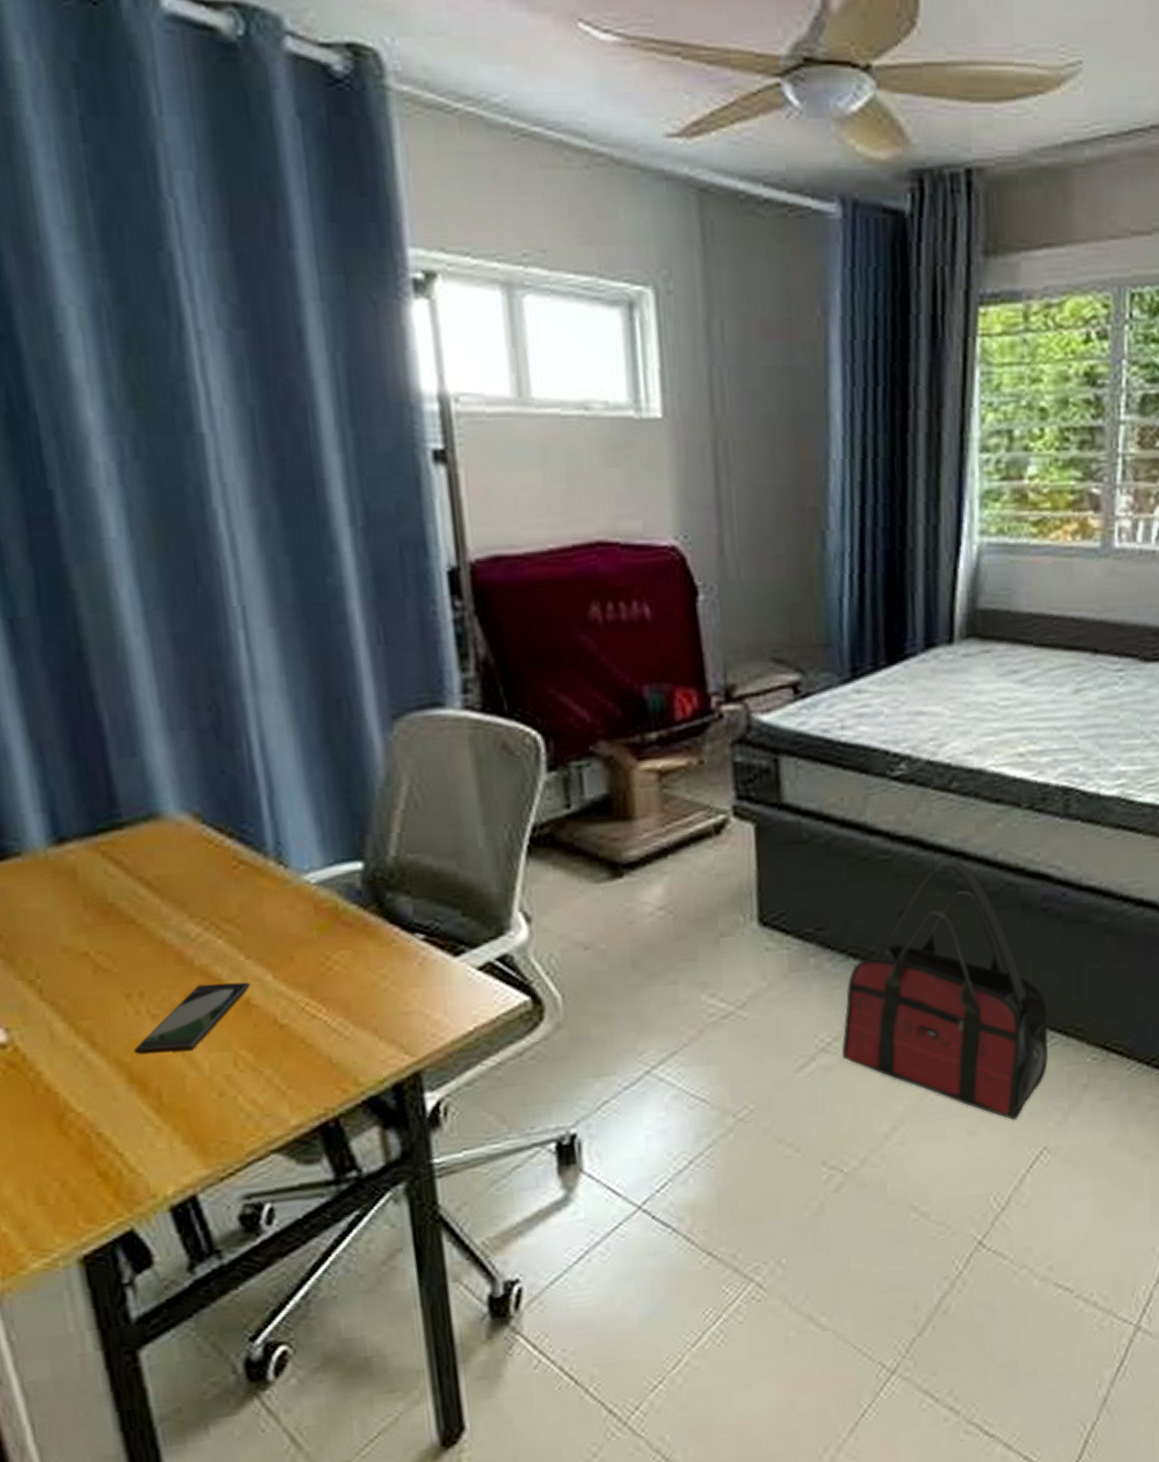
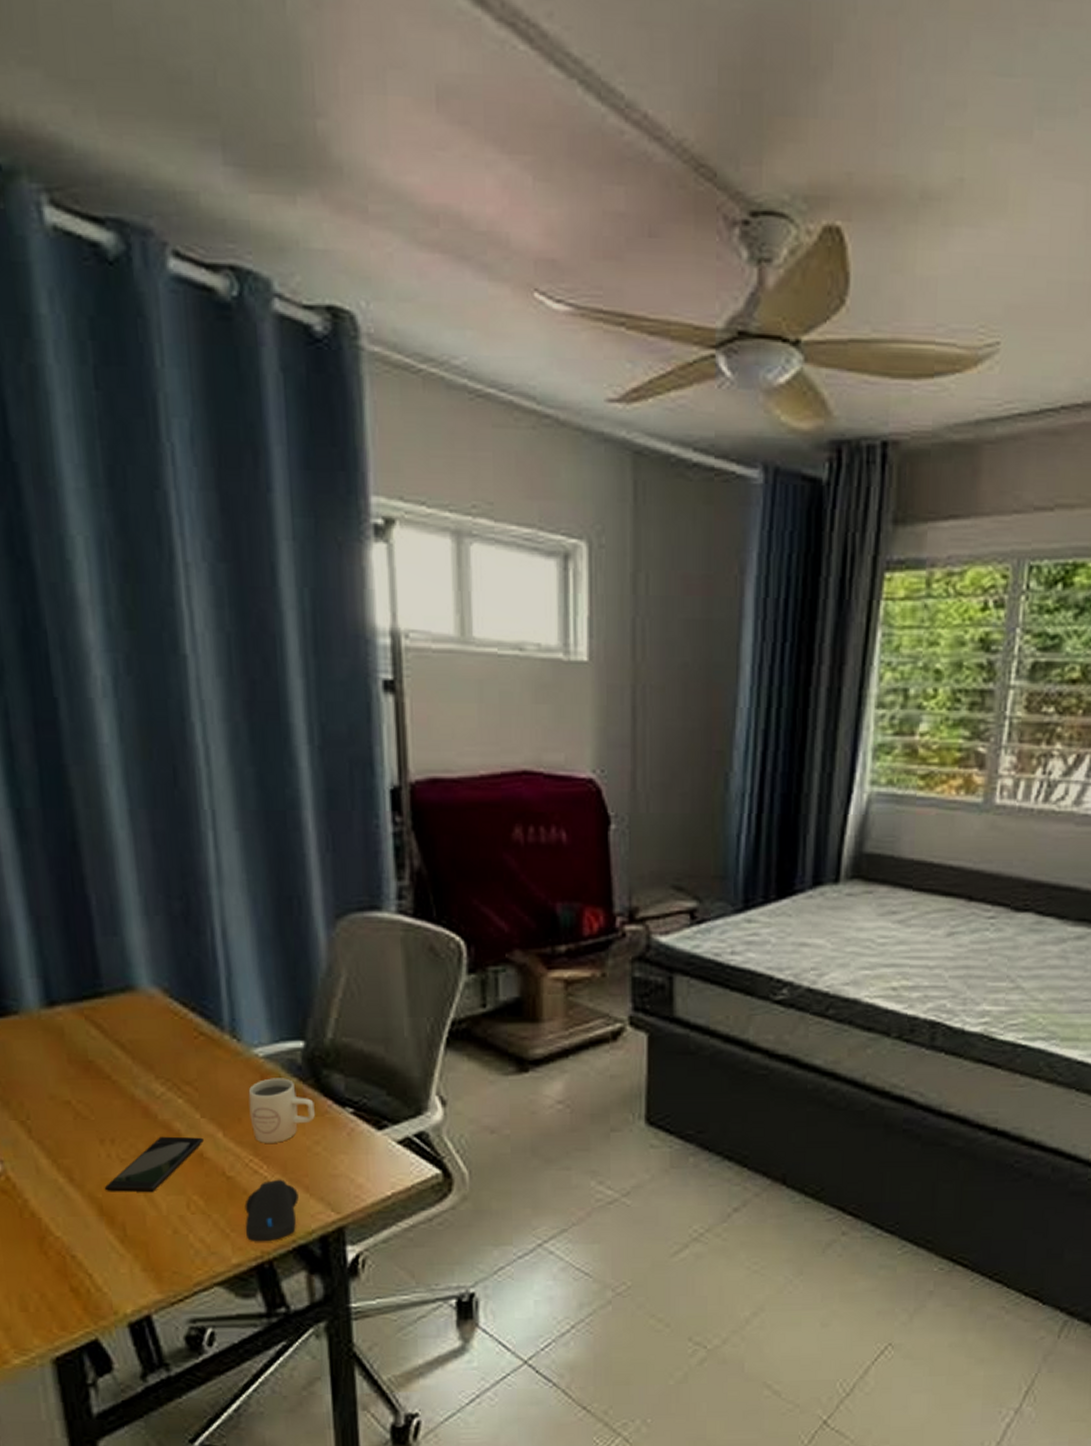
mug: none [300,905,381,983] -> present [248,1078,316,1143]
computer mouse: none [302,1022,366,1098] -> present [244,1179,299,1242]
duffel bag: present [841,858,1049,1121] -> none [712,1078,902,1317]

